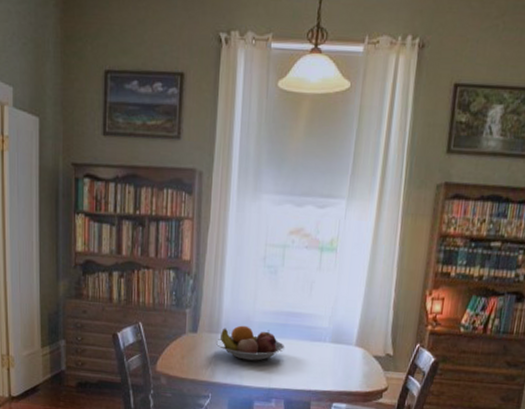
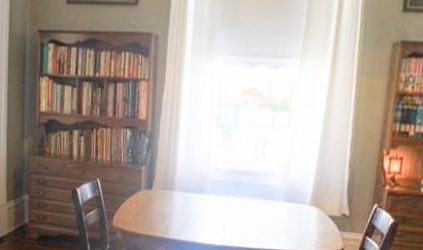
fruit bowl: present [216,325,286,361] -> none [170,183,239,219]

